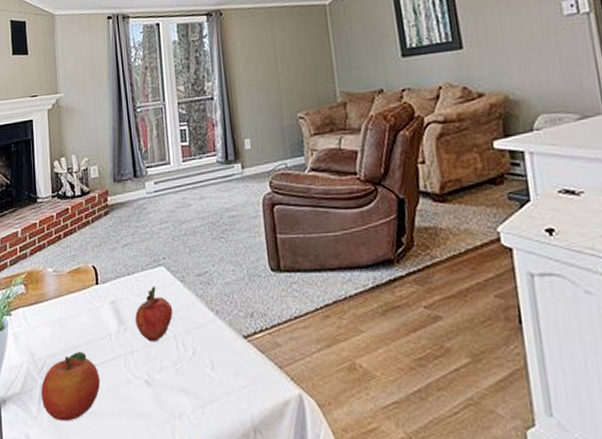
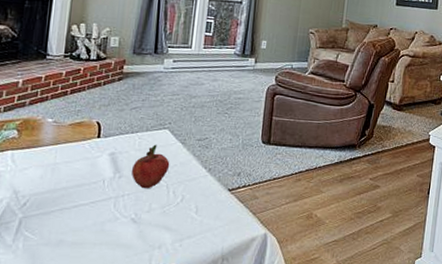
fruit: present [40,351,101,422] -> none [19,191,87,250]

